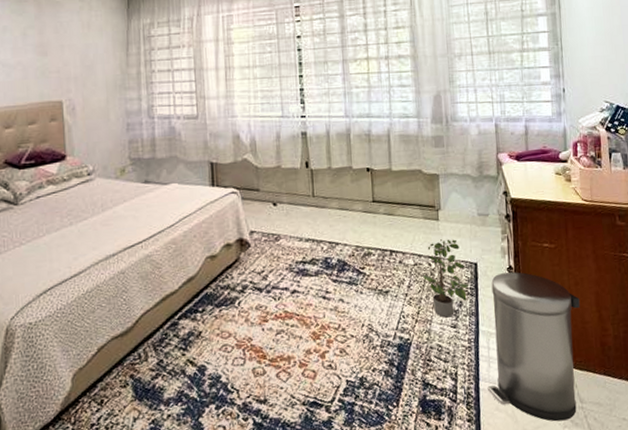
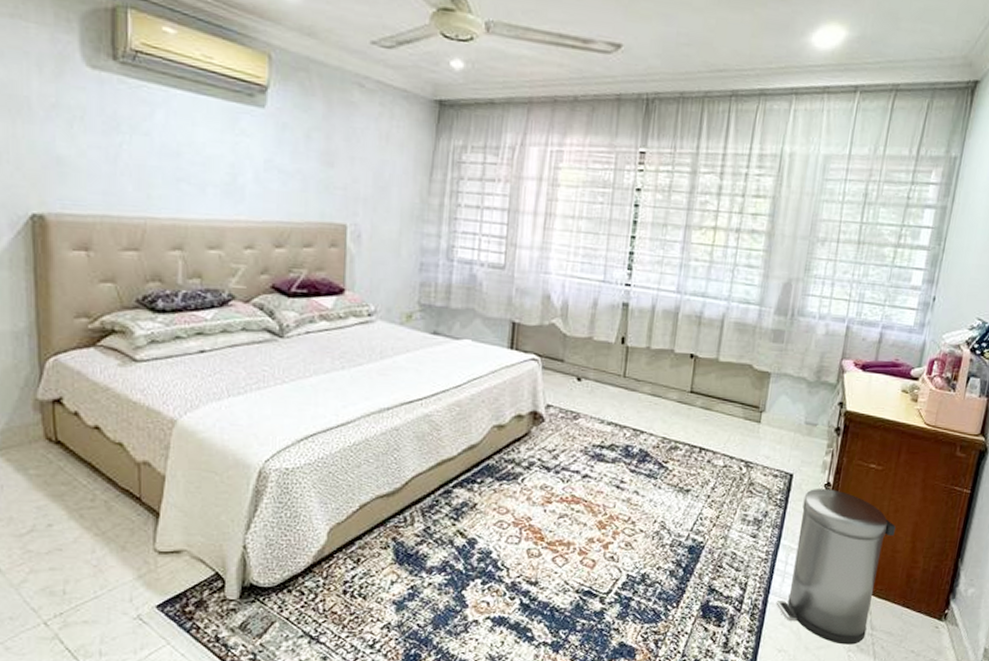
potted plant: present [423,239,470,318] -> none [731,444,780,526]

